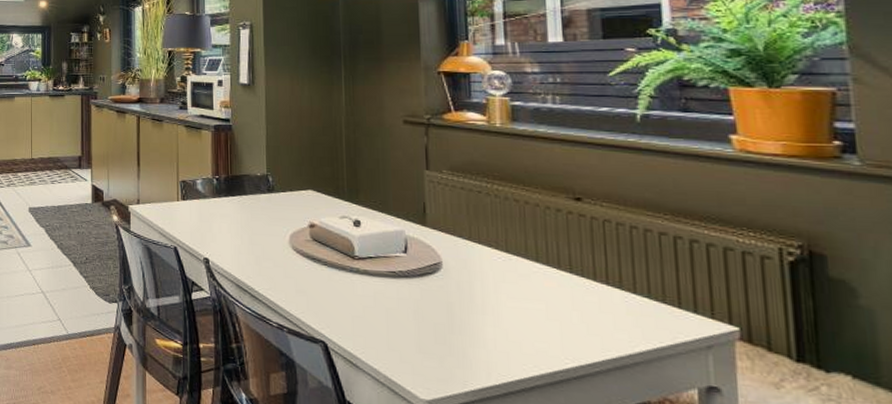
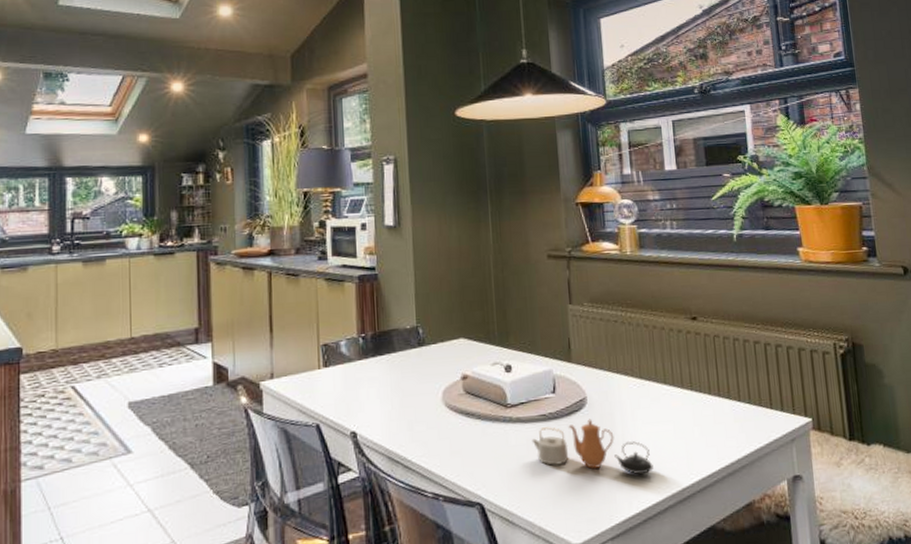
teapot: none [379,283,519,349] -> present [532,419,654,475]

